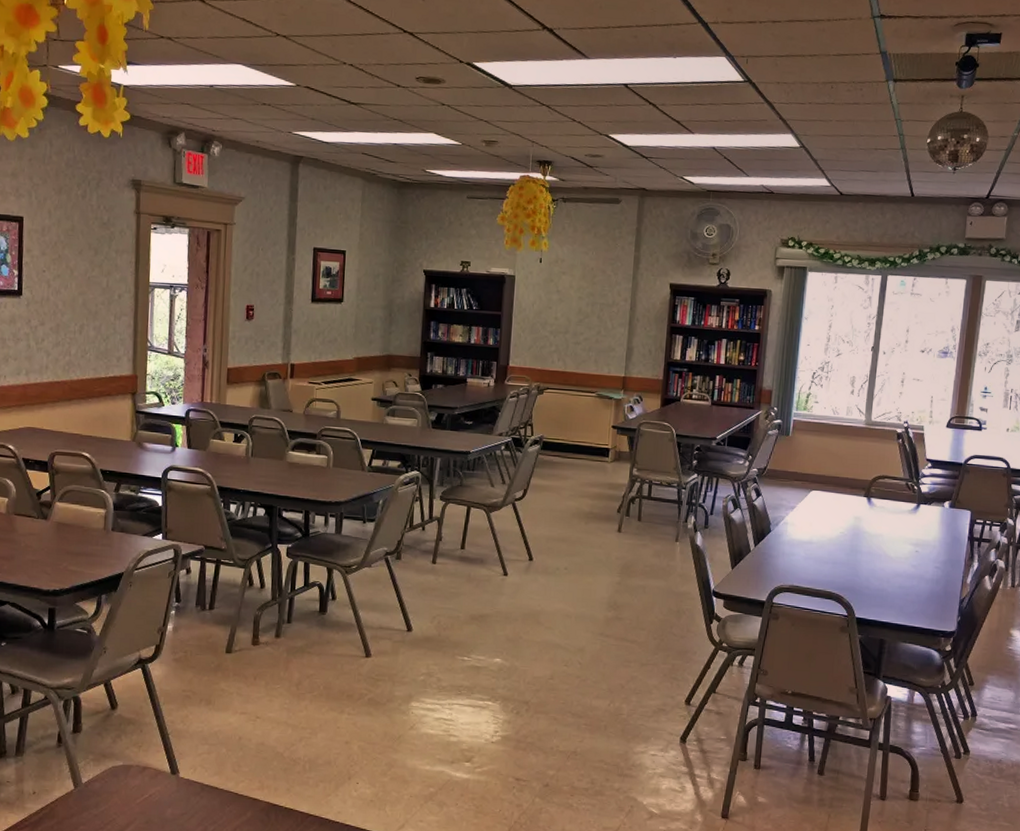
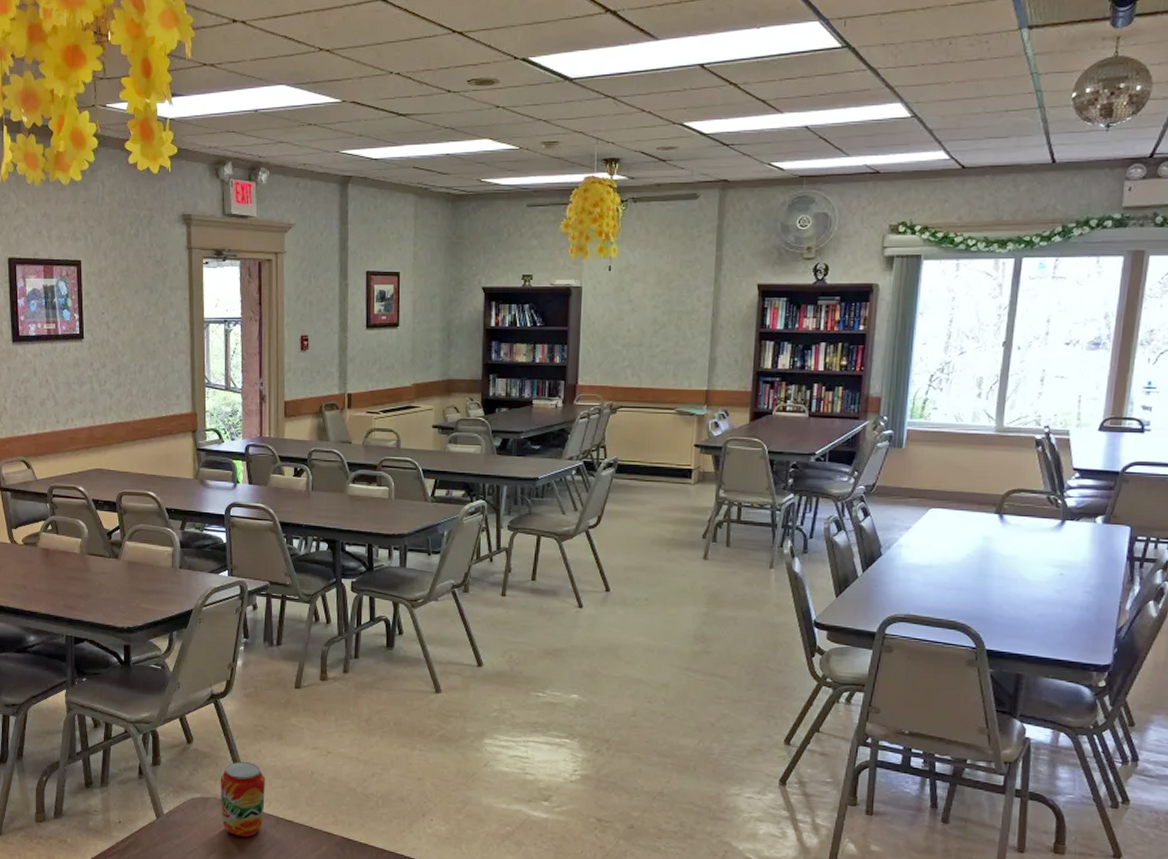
beverage can: none [143,728,191,805] -> present [220,762,265,837]

